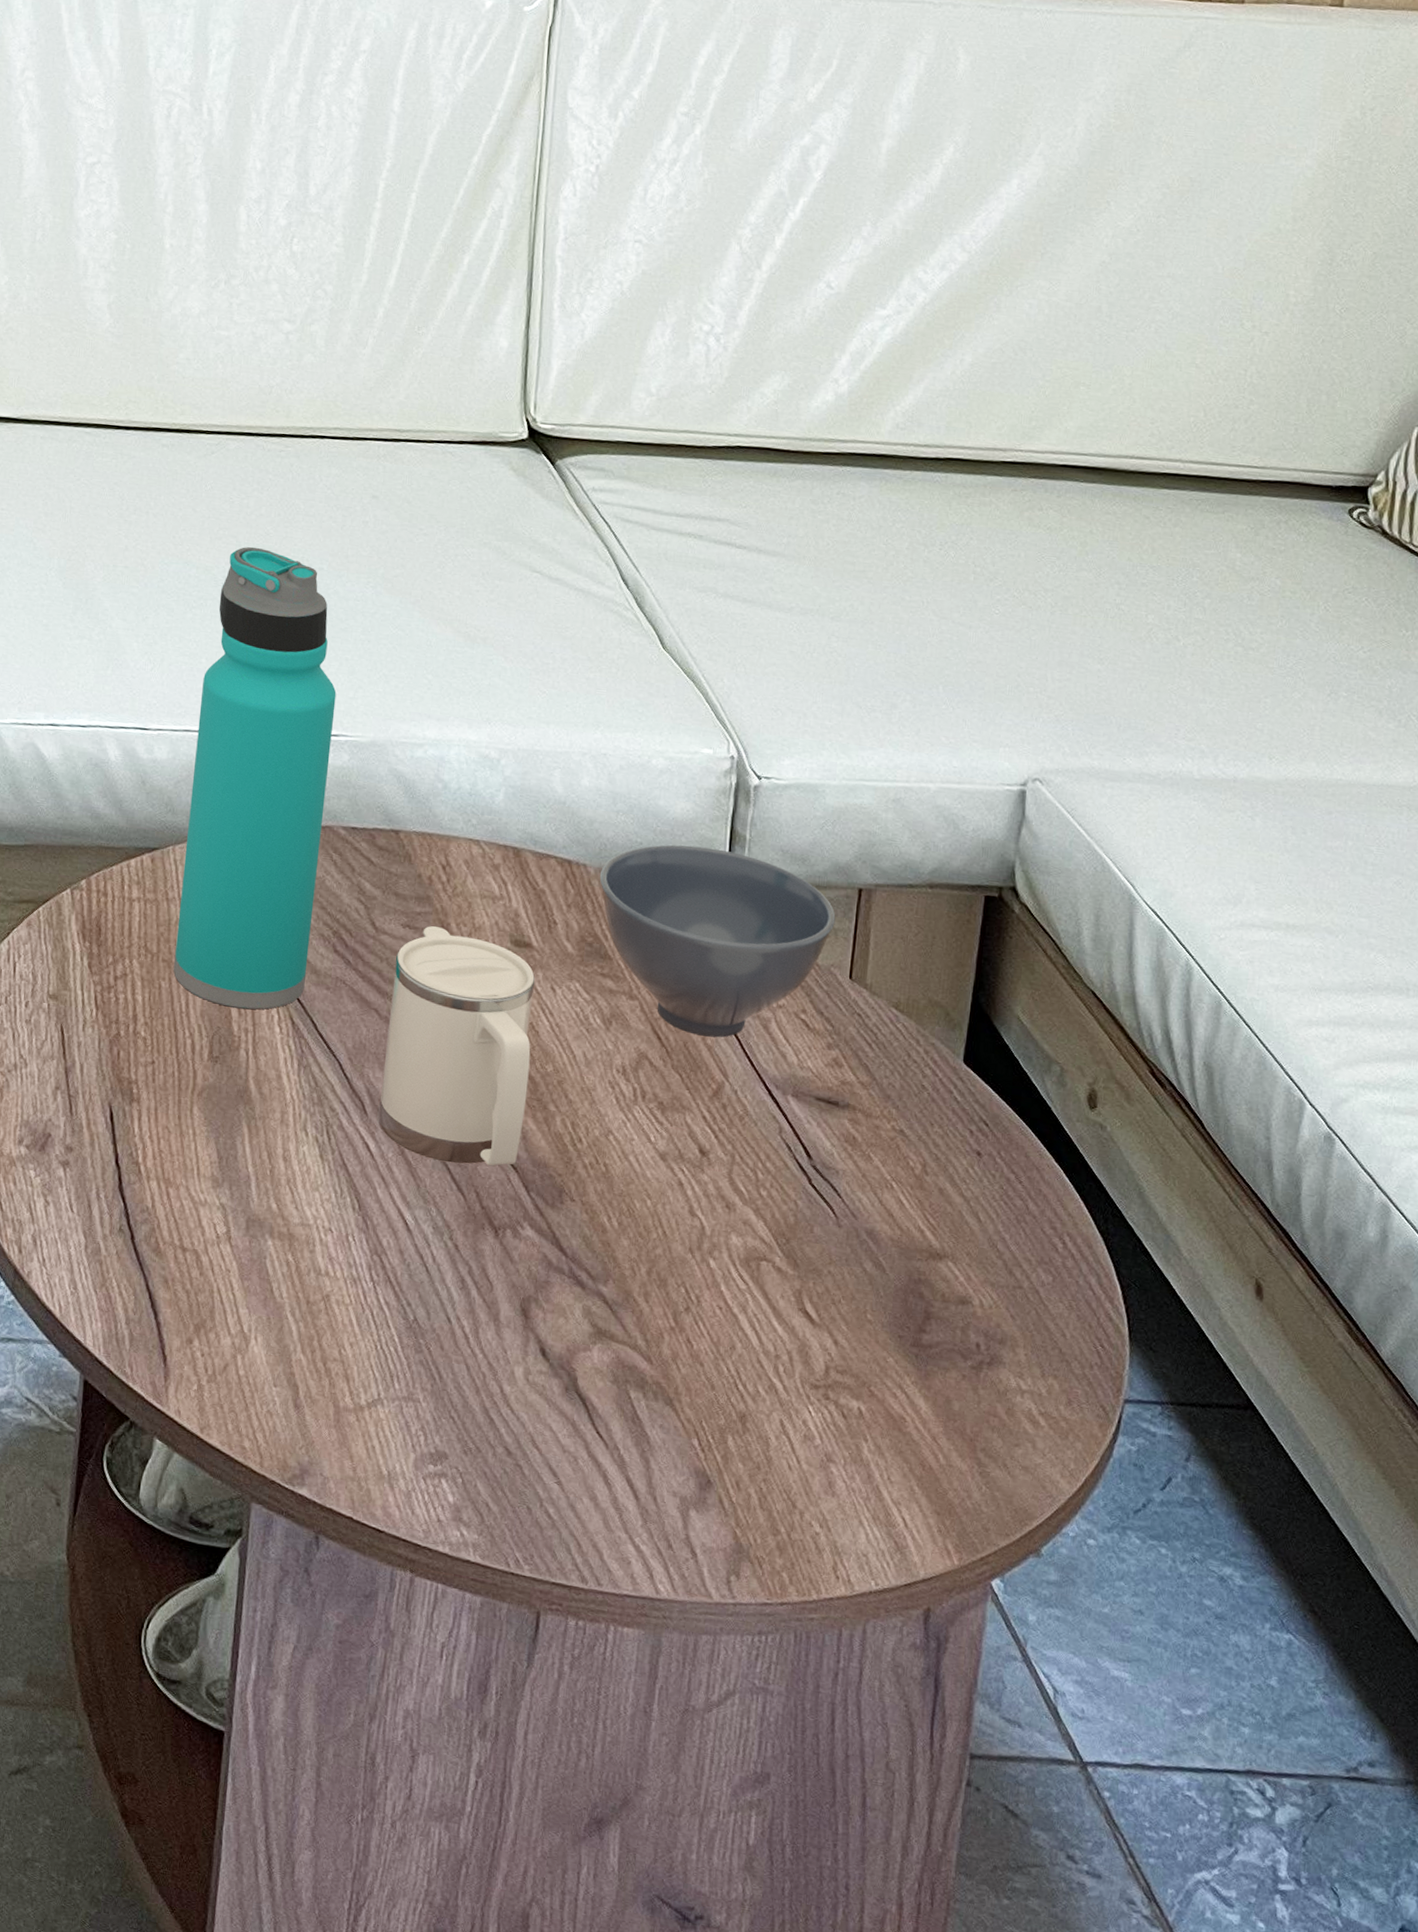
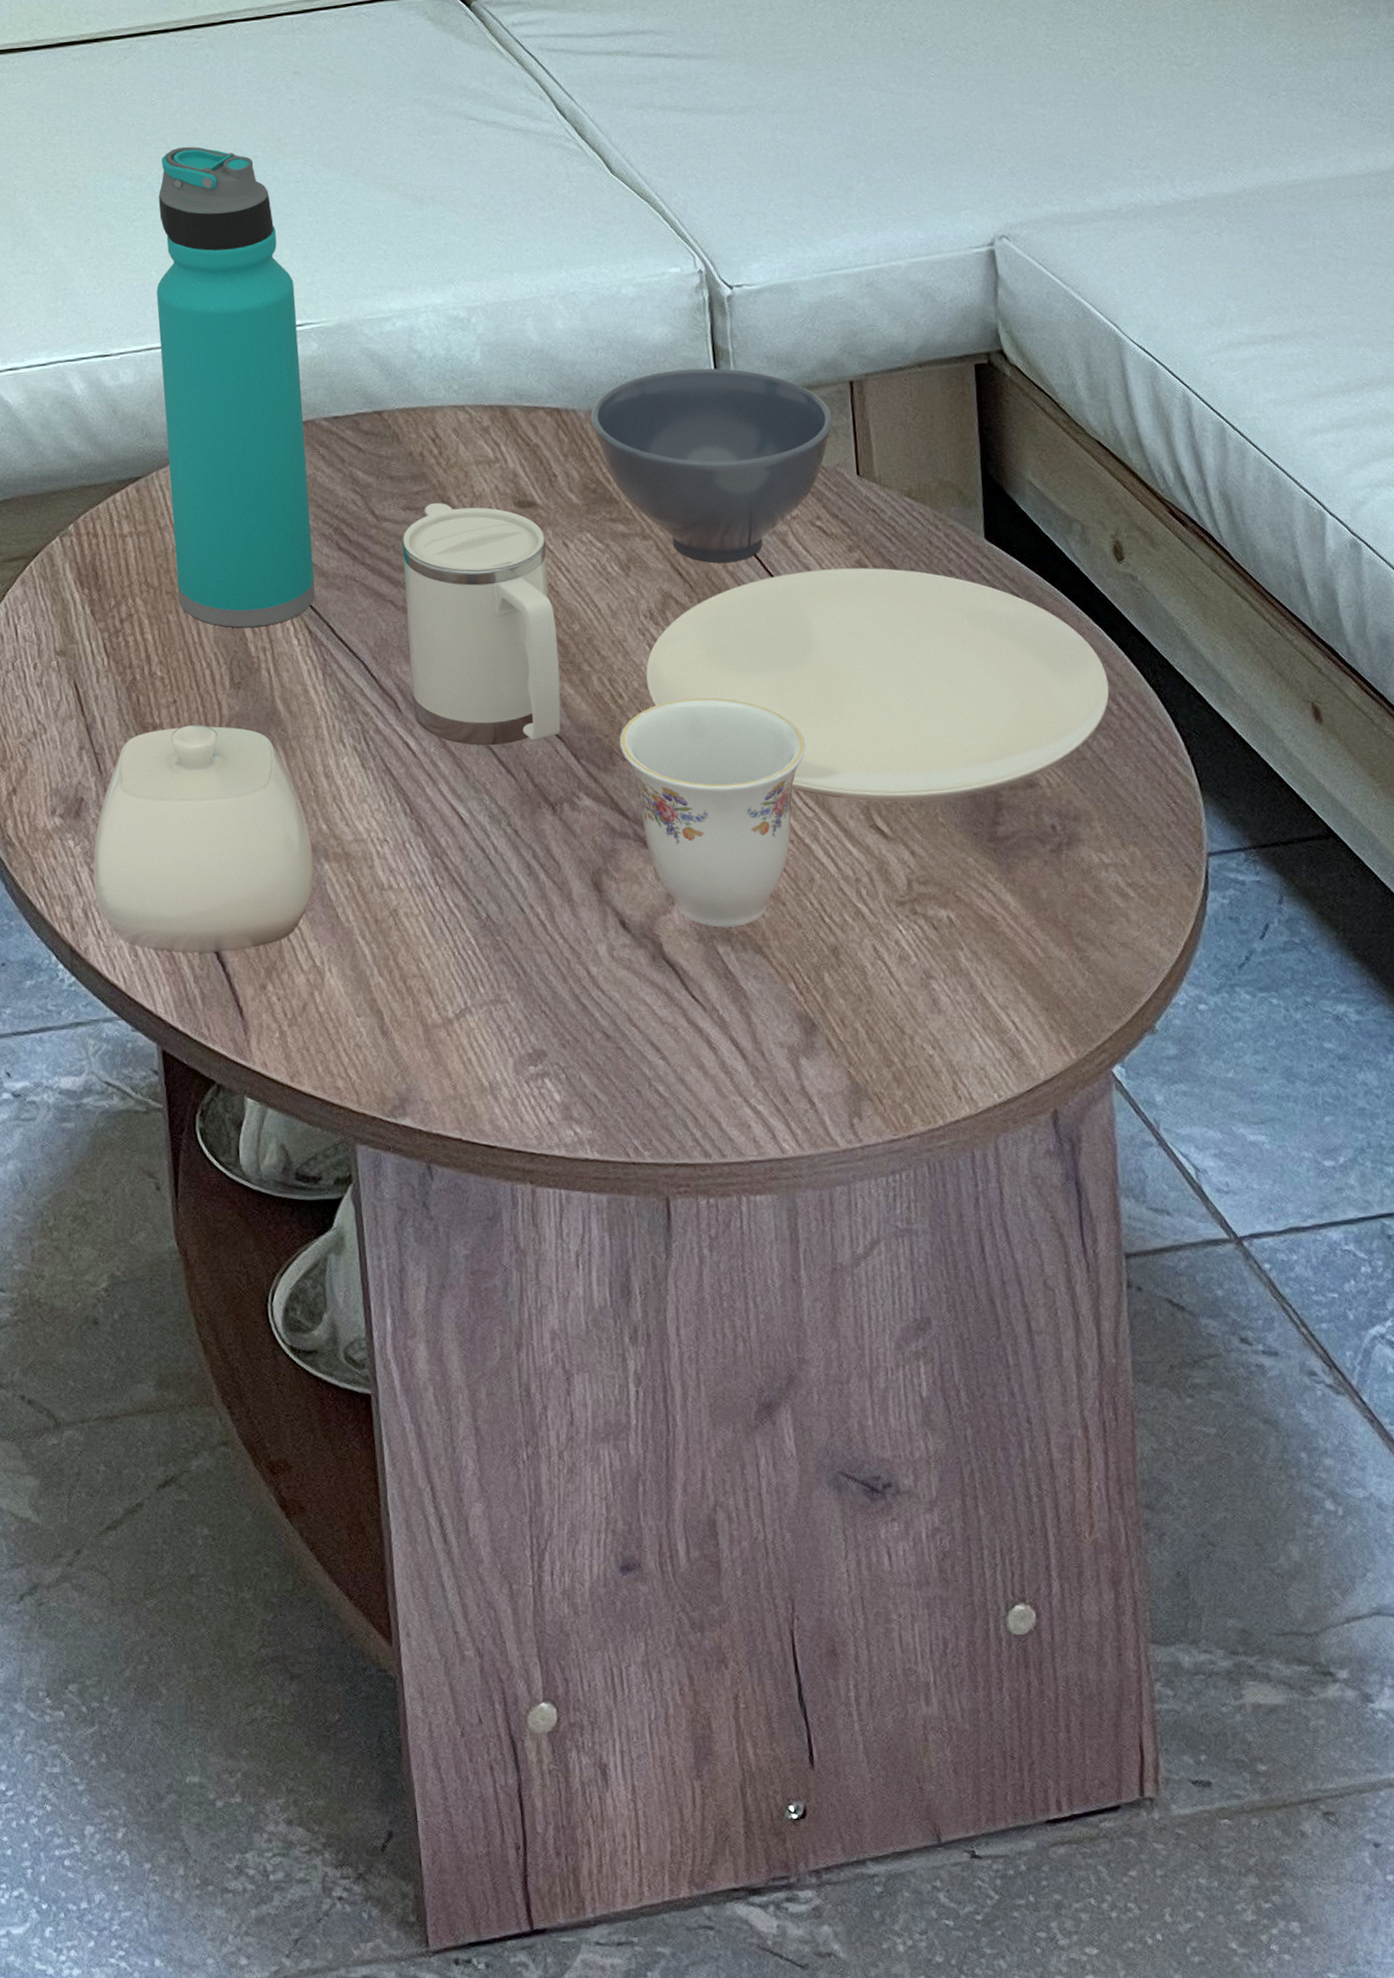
sugar bowl: none [46,1085,260,1304] -> present [93,725,315,953]
teacup: none [570,1154,752,1377] -> present [619,697,807,928]
plate: none [607,1057,1059,1300] -> present [645,567,1110,803]

